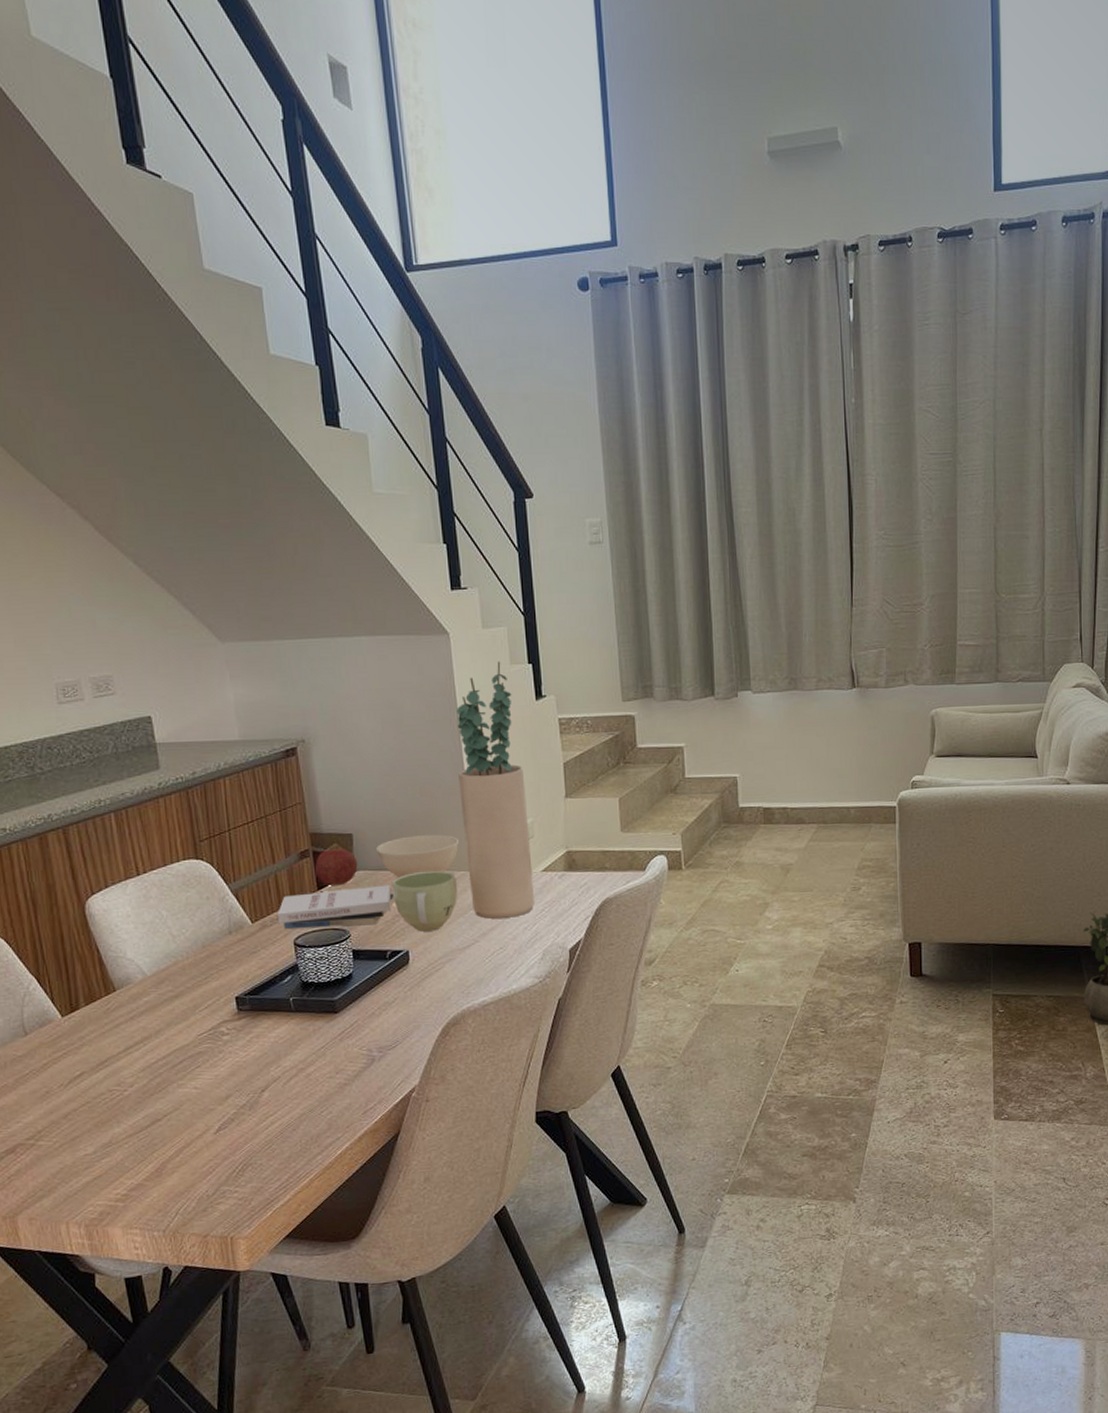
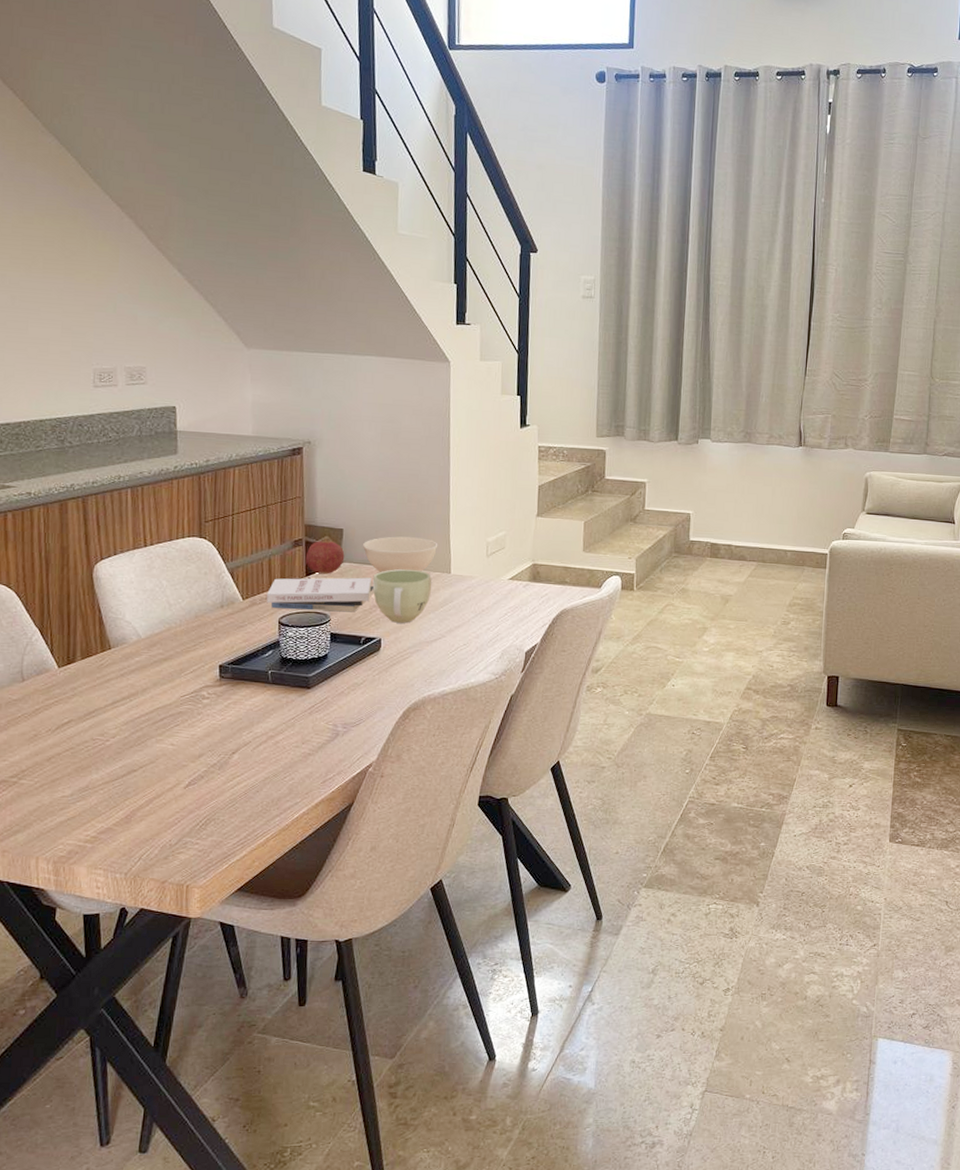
vase: present [456,661,534,919] -> none [443,390,503,618]

